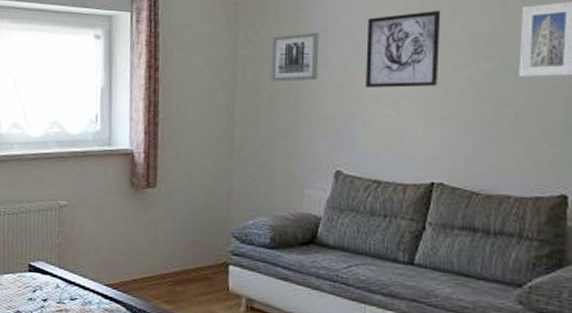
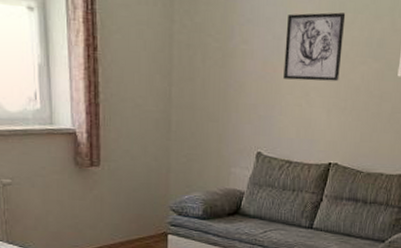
wall art: present [271,32,319,82] -> none [204,23,247,70]

